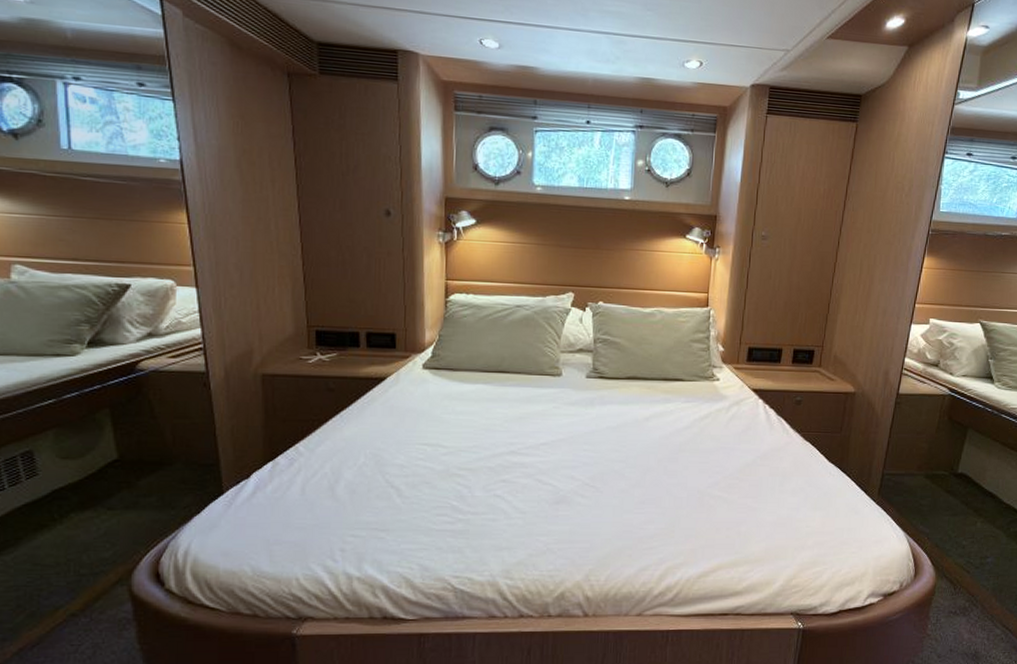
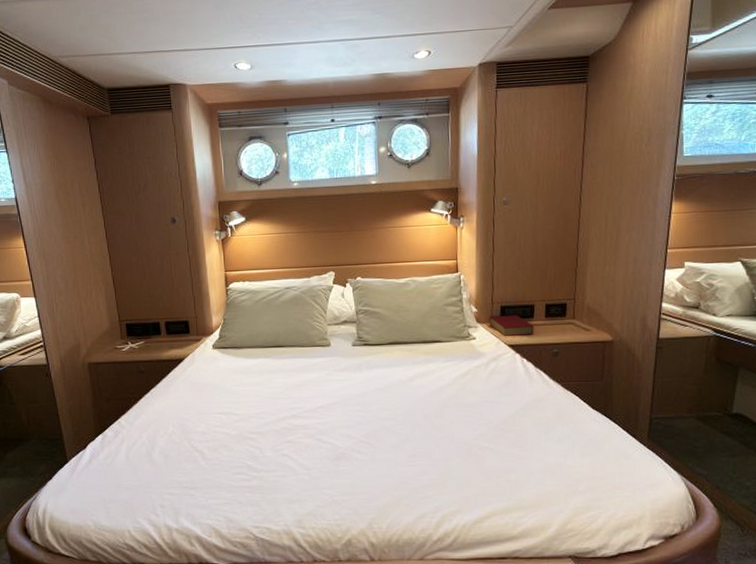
book: none [735,357,780,381] -> present [489,315,534,337]

